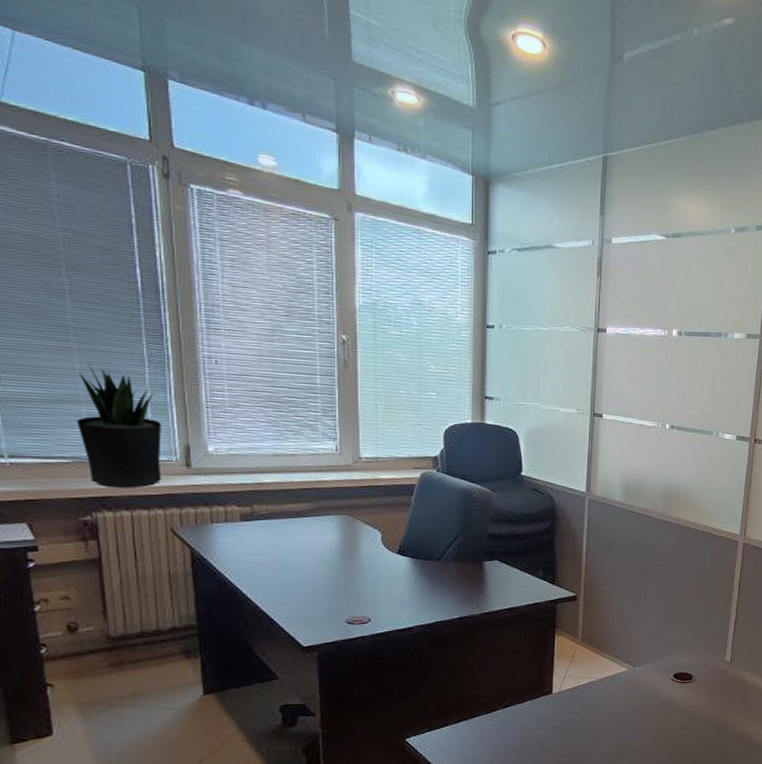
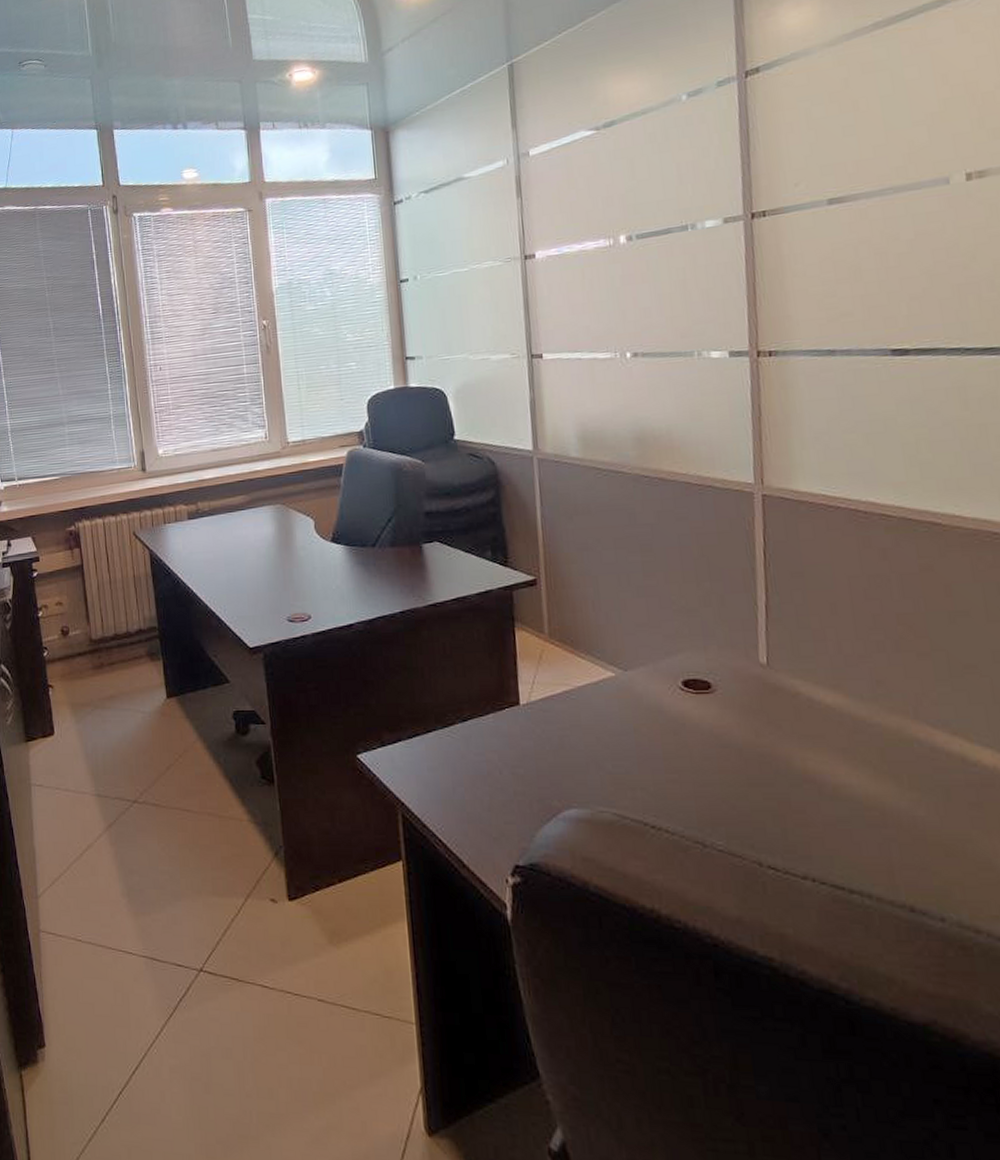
planter: present [76,361,162,488] -> none [61,387,124,498]

